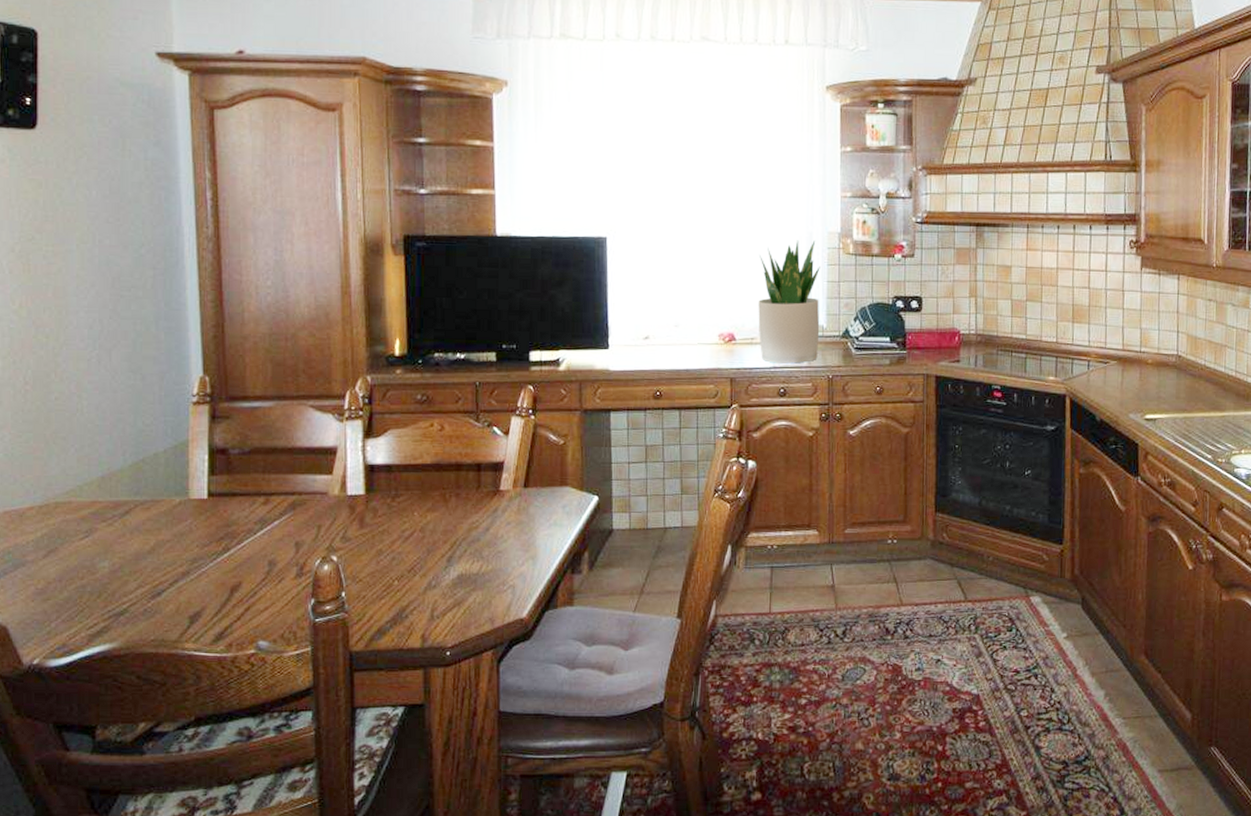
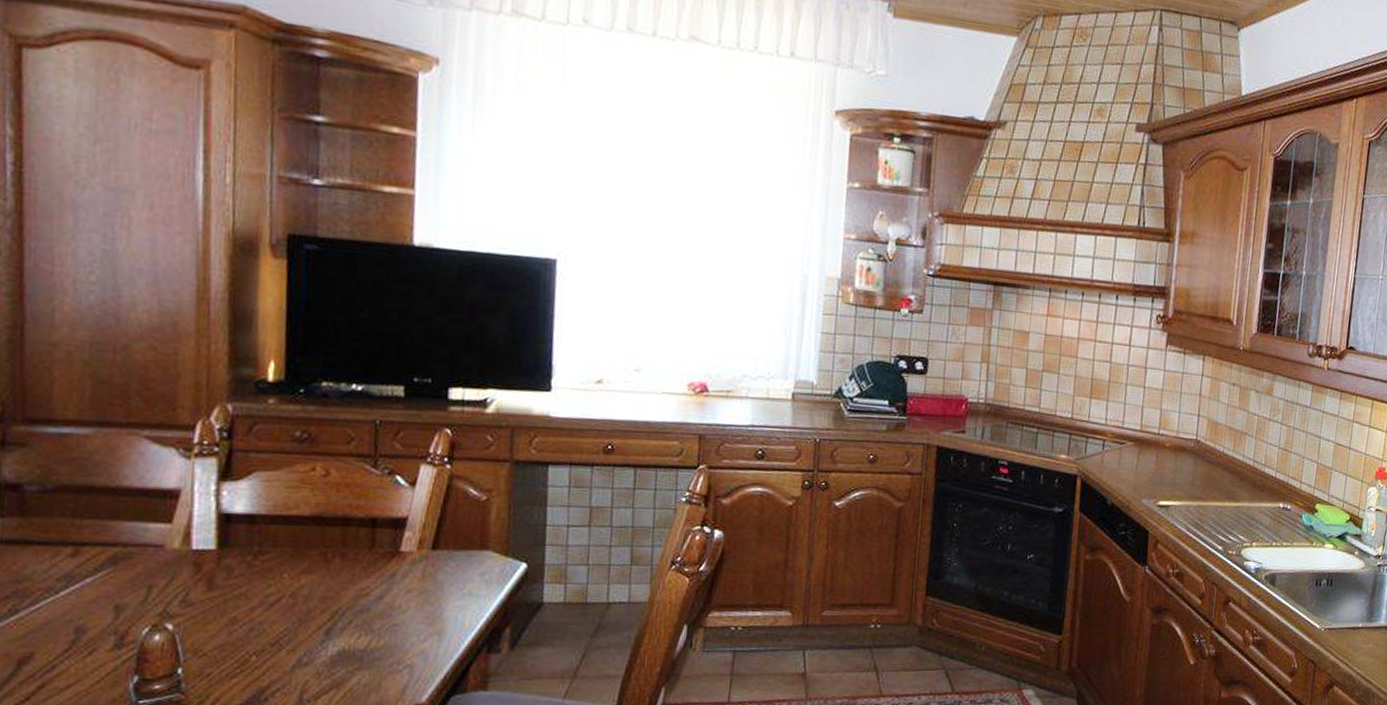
planter: present [758,240,820,364] -> none [736,283,815,423]

